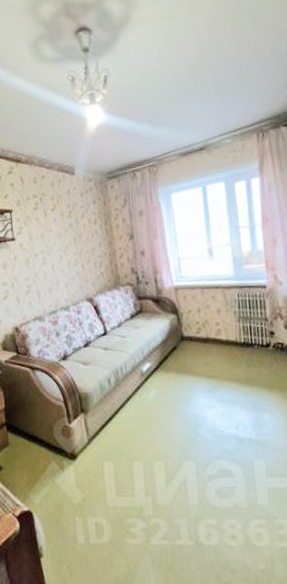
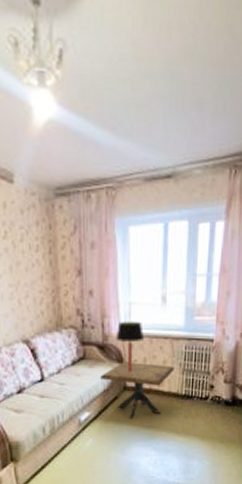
side table: none [158,312,230,370] -> present [101,362,174,420]
table lamp: none [168,274,195,323] -> present [115,321,144,372]

